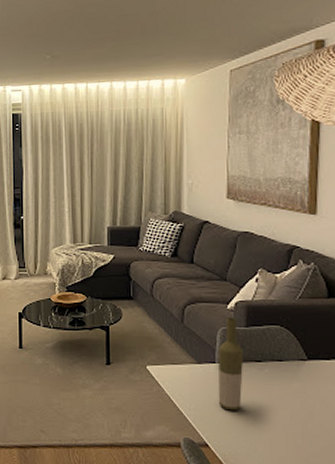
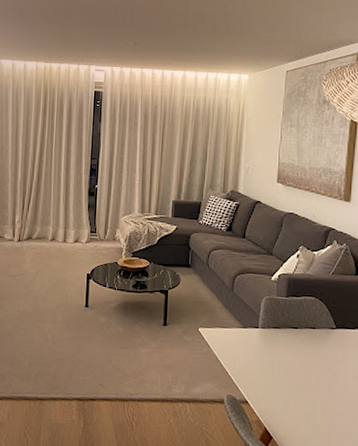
bottle: present [218,317,244,411] -> none [259,288,283,372]

